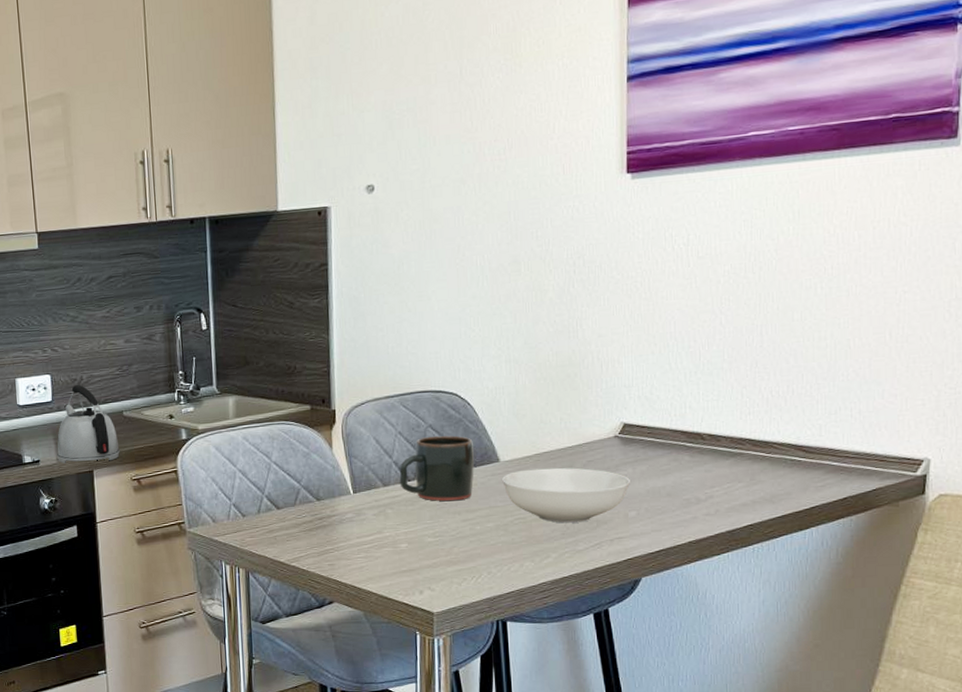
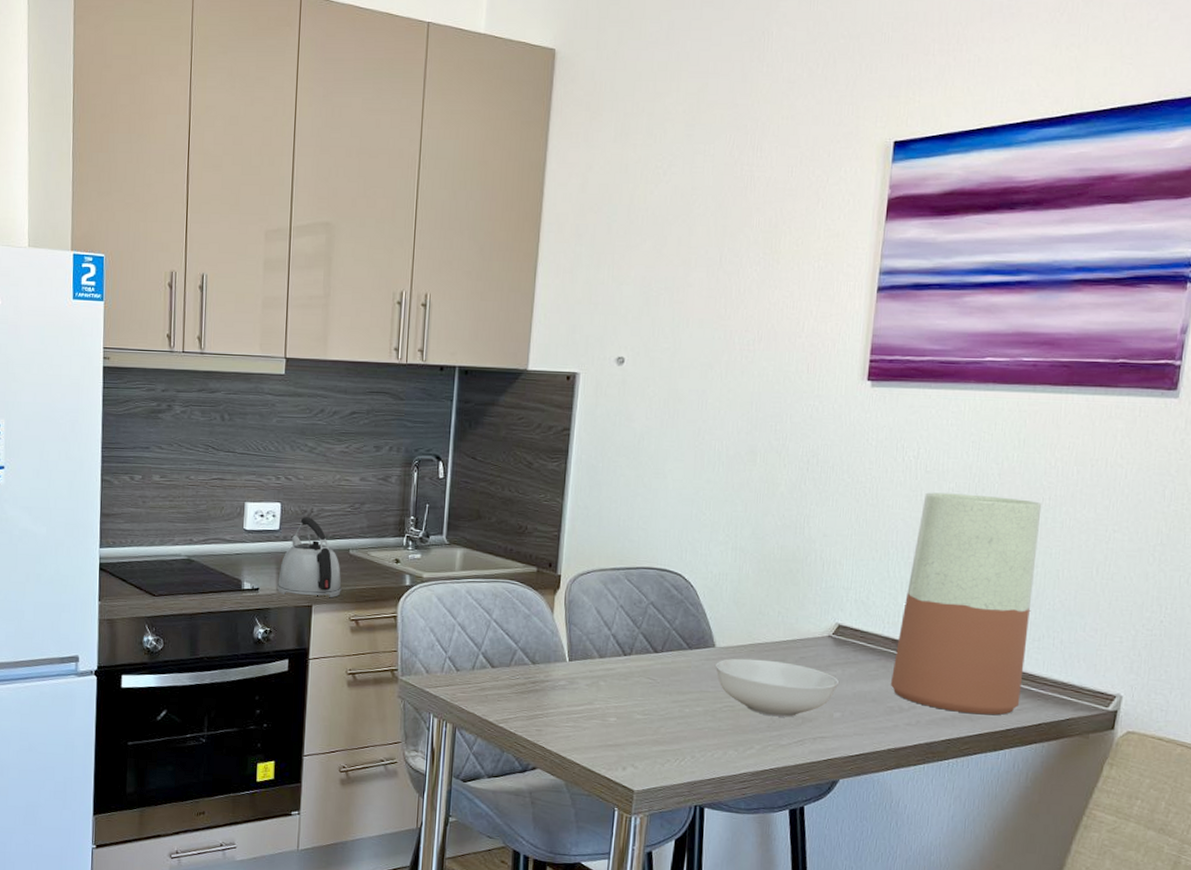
mug: present [399,435,474,502] -> none [615,613,692,681]
vase: none [685,272,825,497] -> present [891,492,1042,715]

